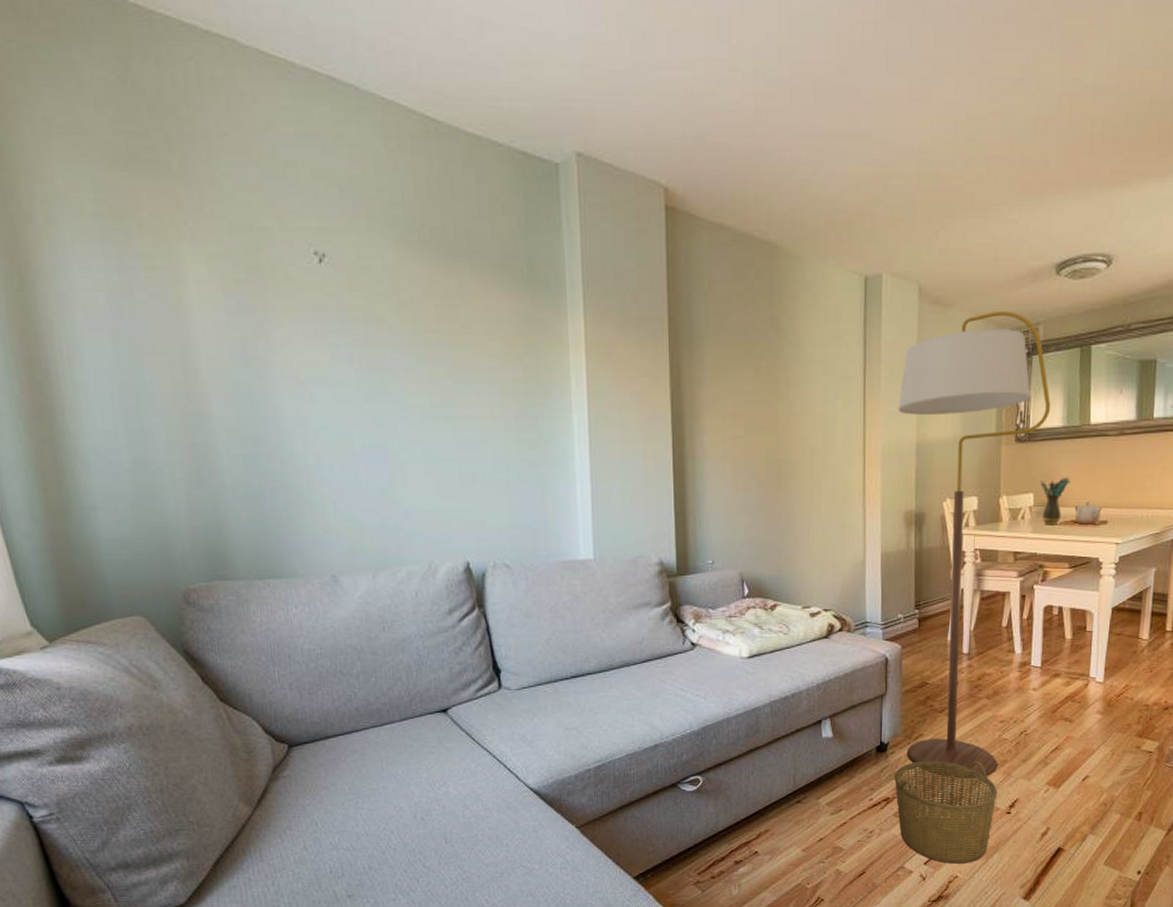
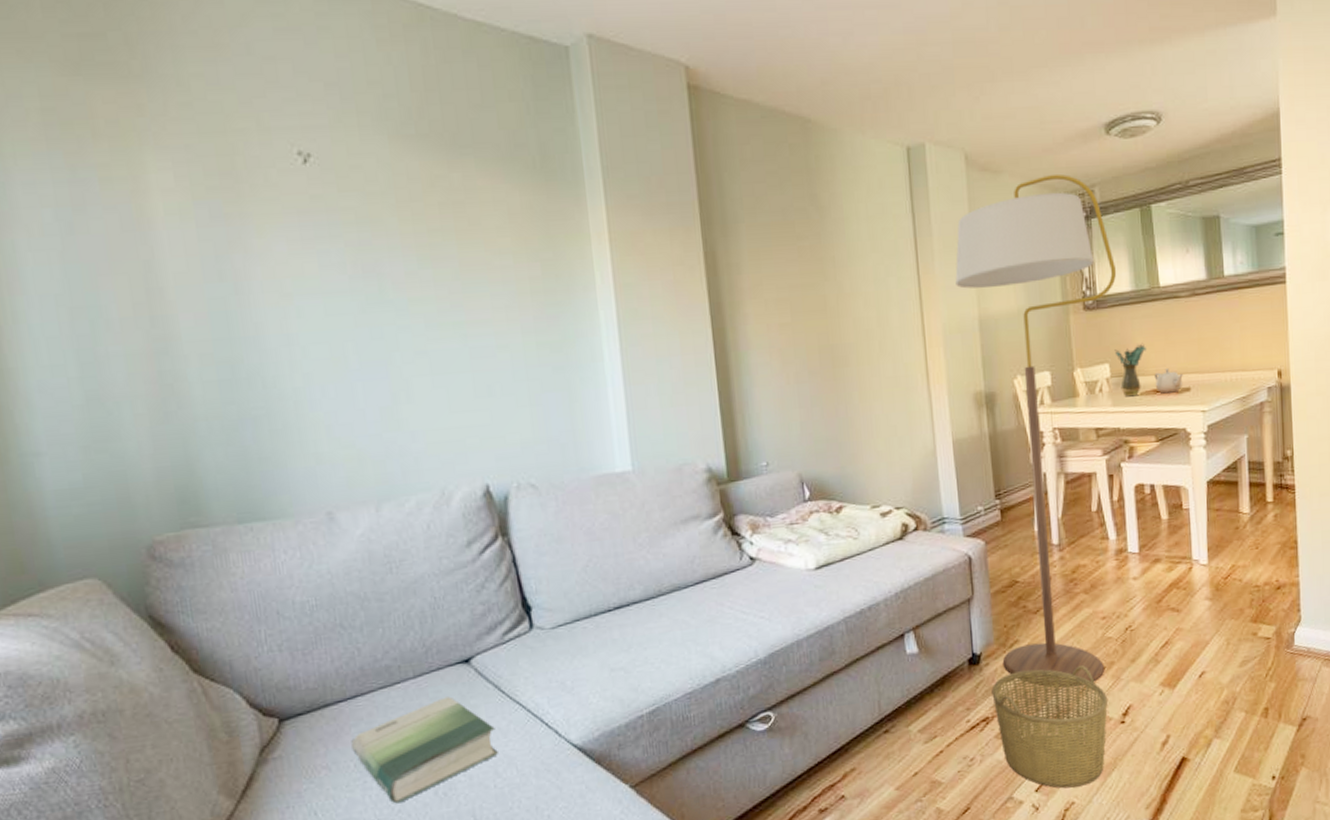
book: none [347,739,467,823] -> present [351,696,498,804]

